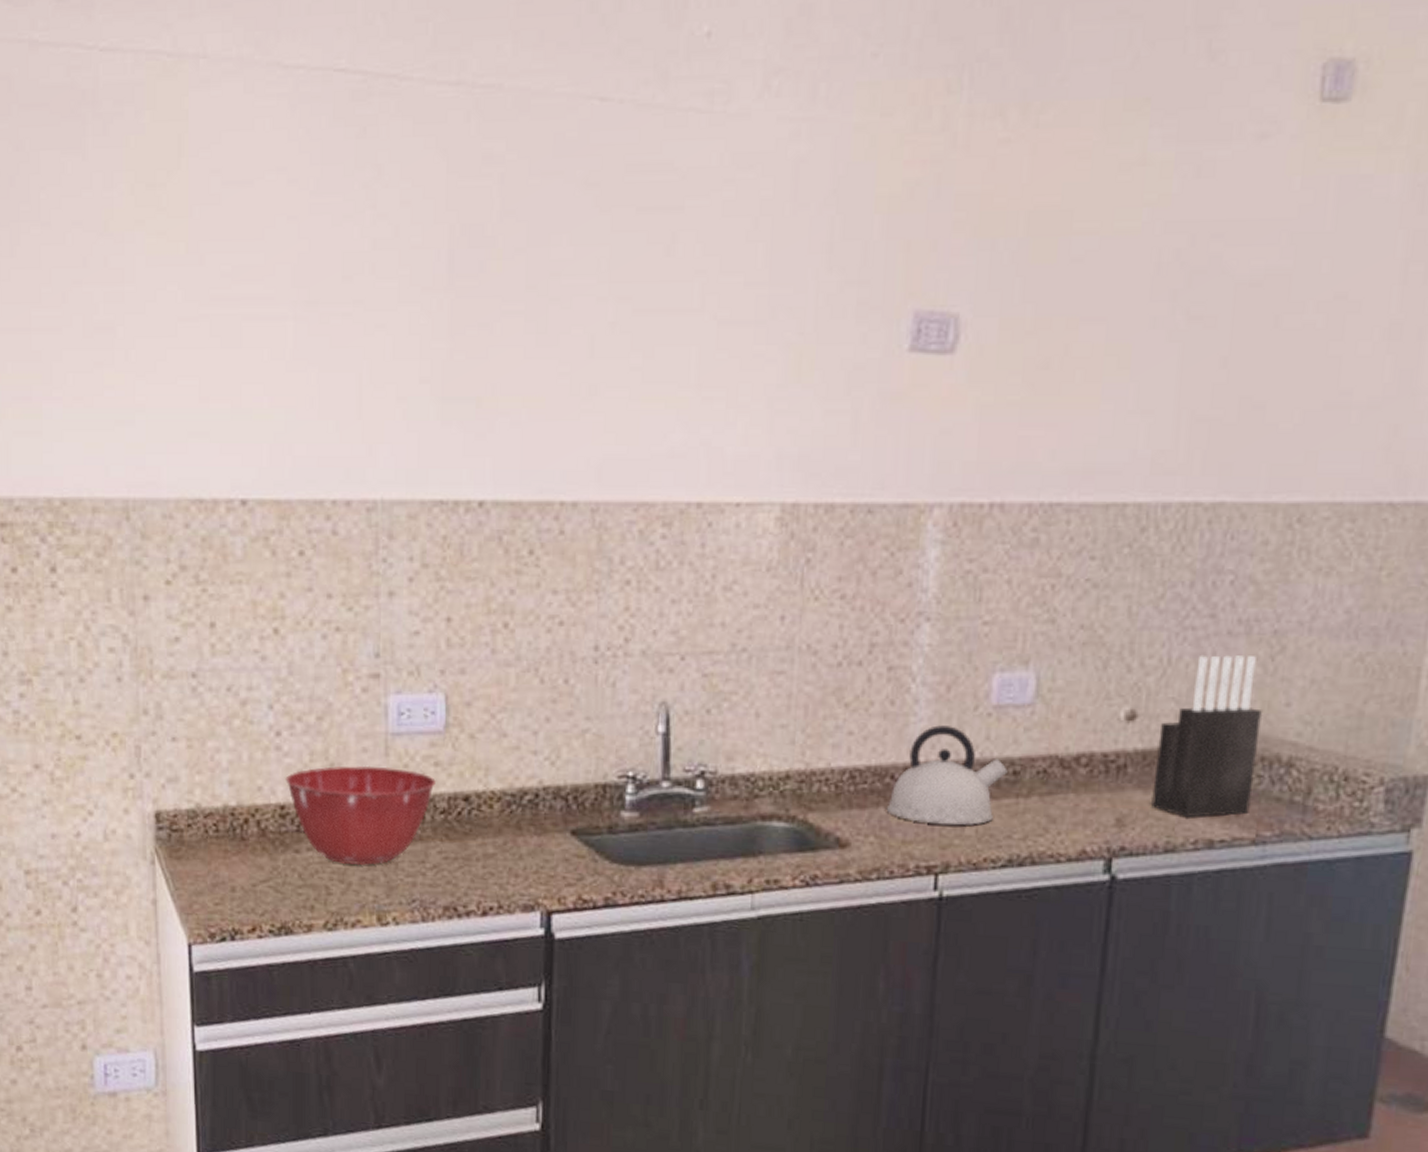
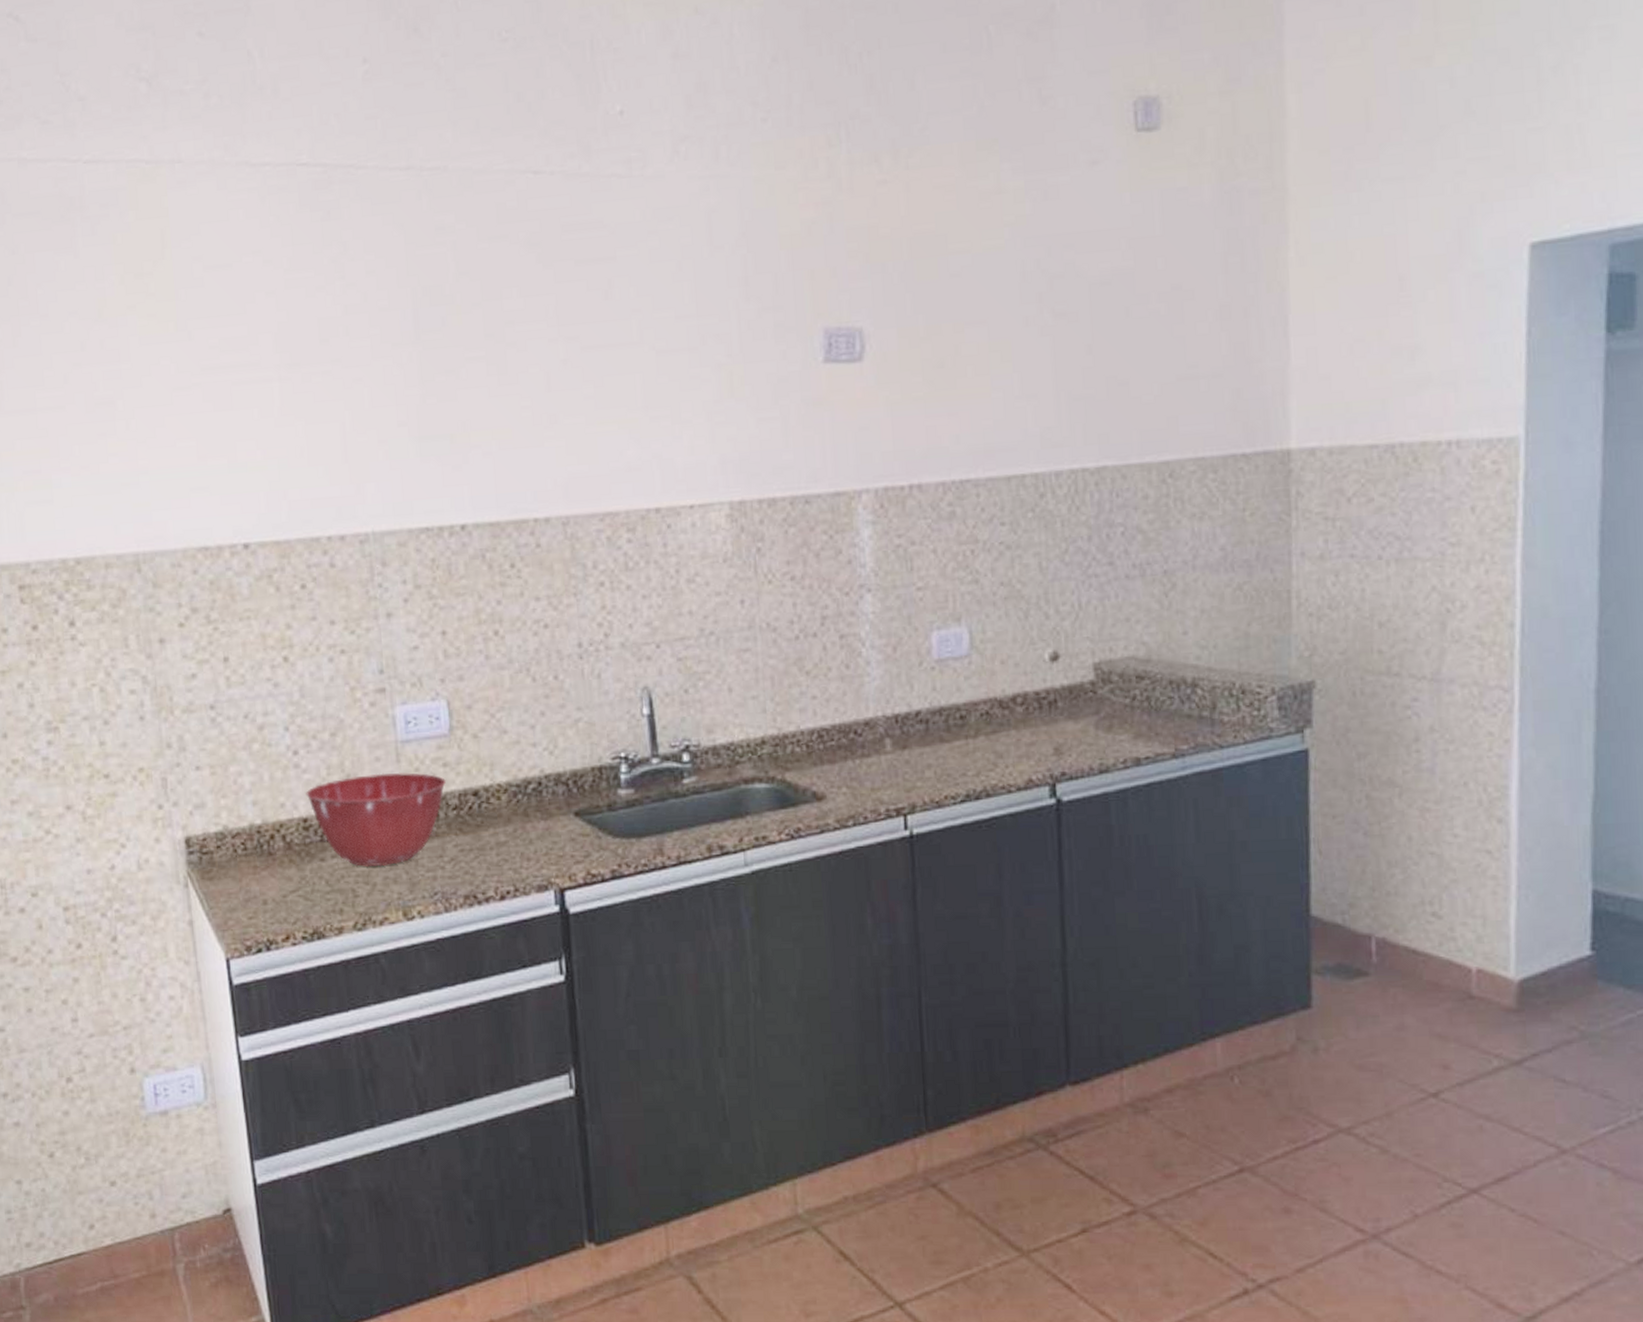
kettle: present [887,725,1008,826] -> none [855,682,955,771]
knife block: present [1151,655,1263,817] -> none [1080,594,1167,740]

